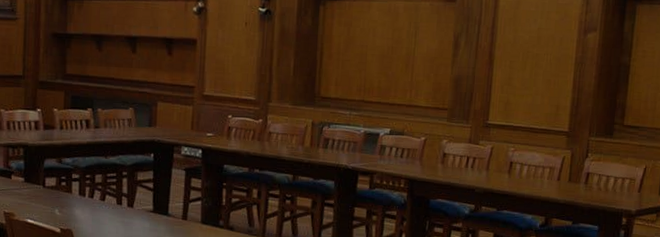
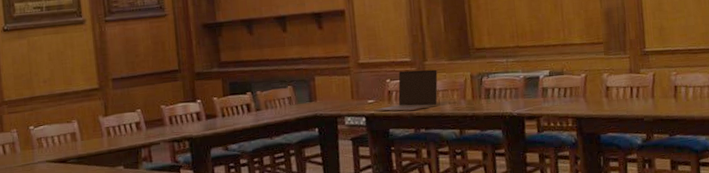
laptop: none [213,109,280,150] -> present [376,69,438,112]

